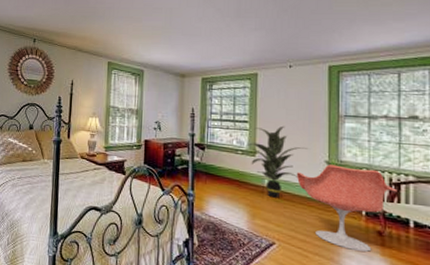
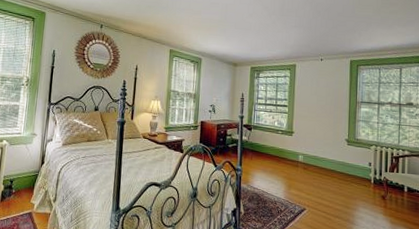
indoor plant: present [247,125,308,198] -> none [286,110,333,171]
armchair: present [297,164,397,252] -> none [324,142,397,214]

